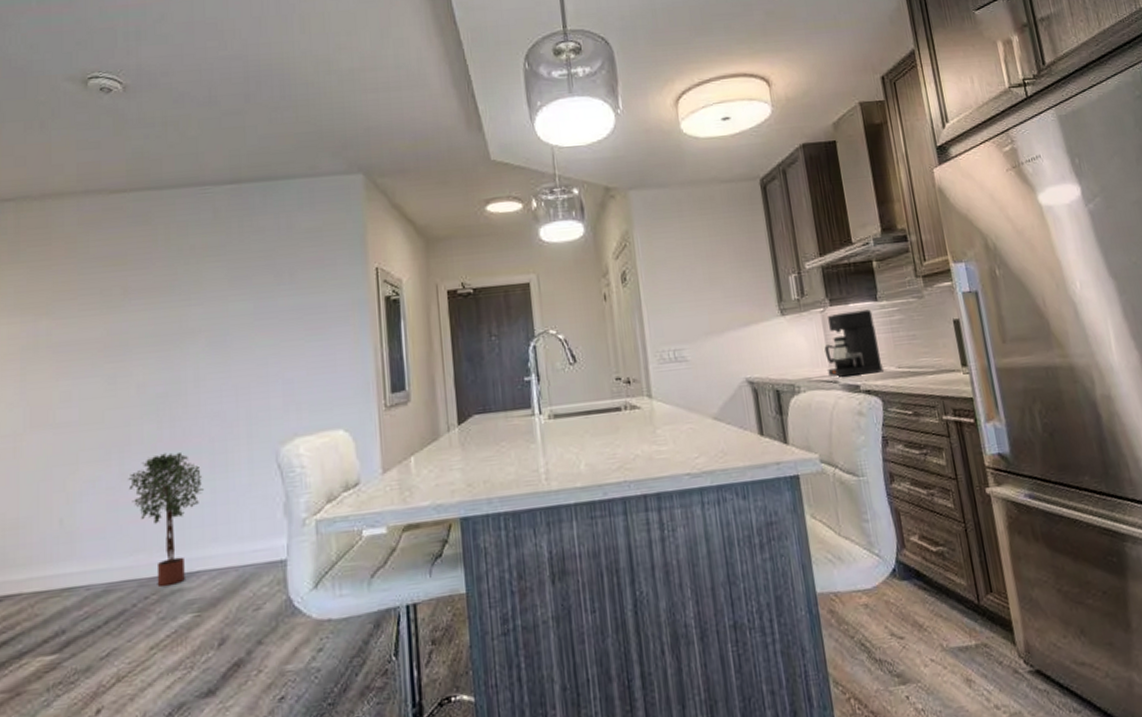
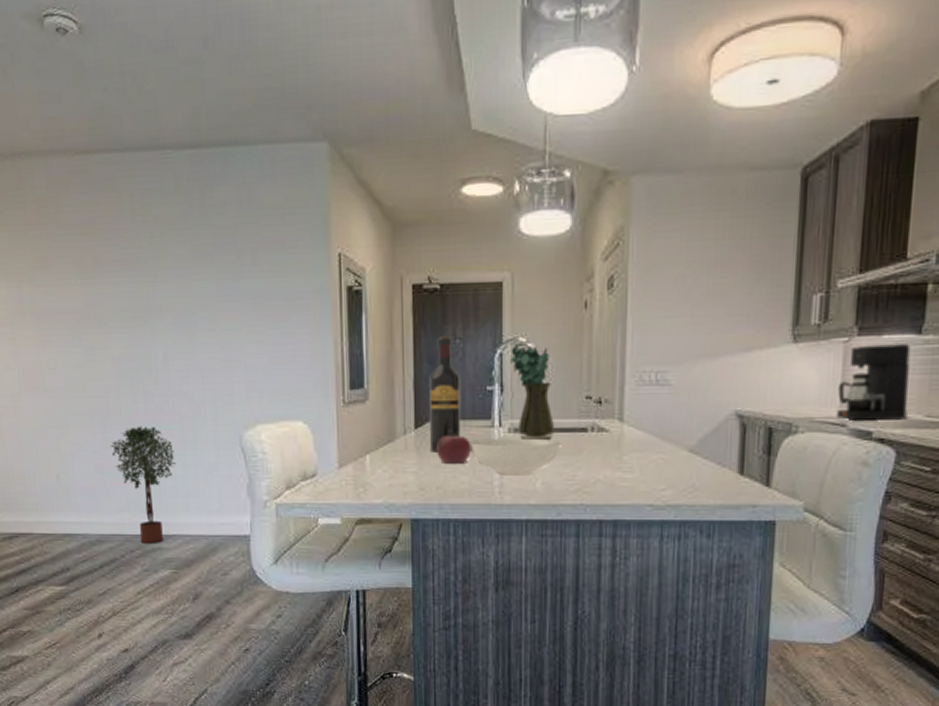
wine bottle: none [469,335,504,447] -> present [429,336,461,453]
fruit: none [481,421,515,457] -> present [437,429,471,463]
bowl: none [512,421,598,462] -> present [469,438,560,476]
vase: none [543,334,592,425] -> present [510,341,555,441]

